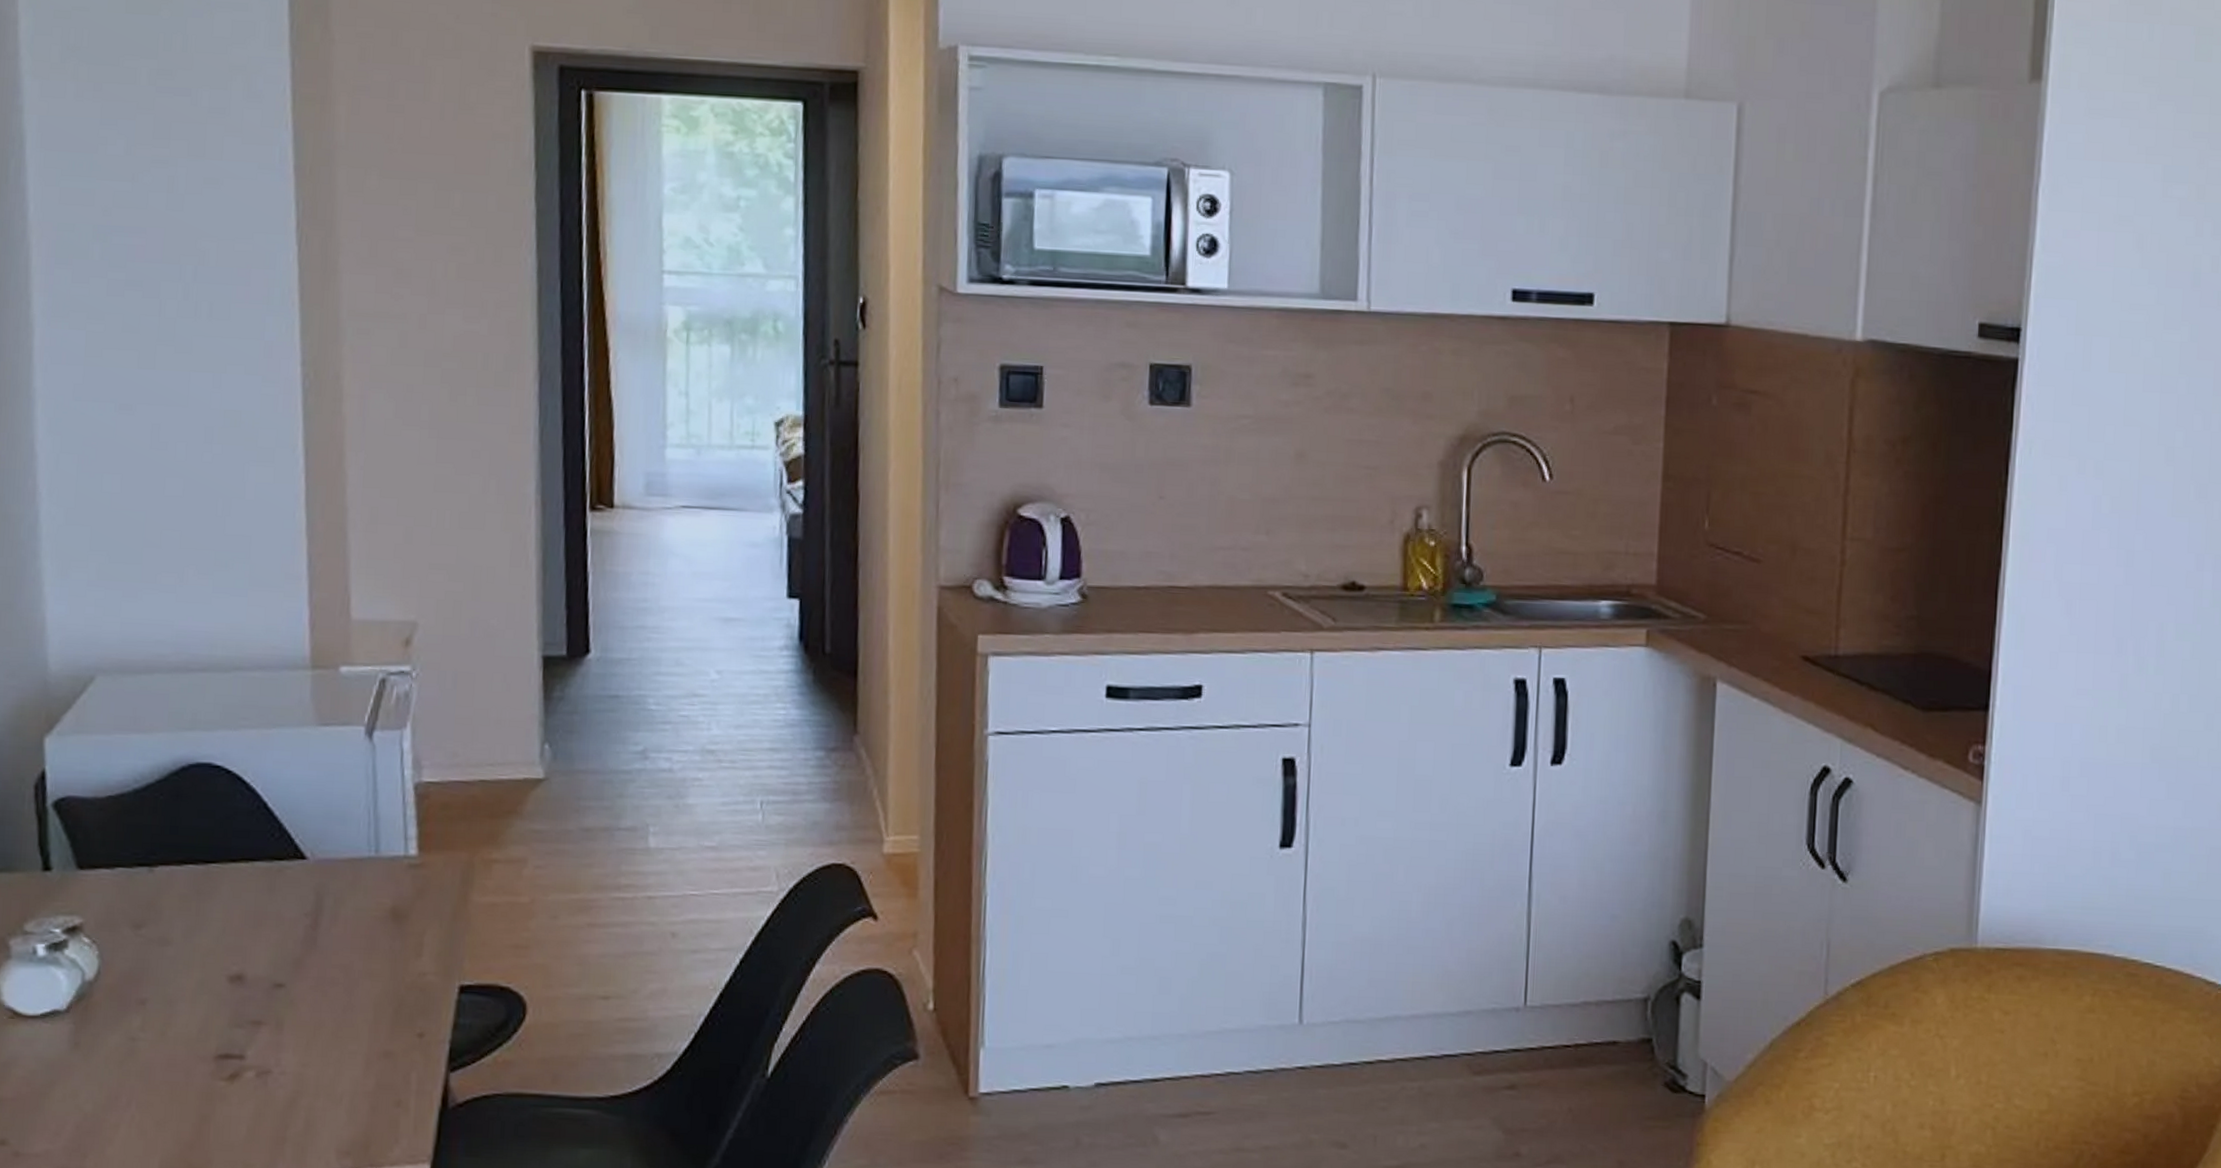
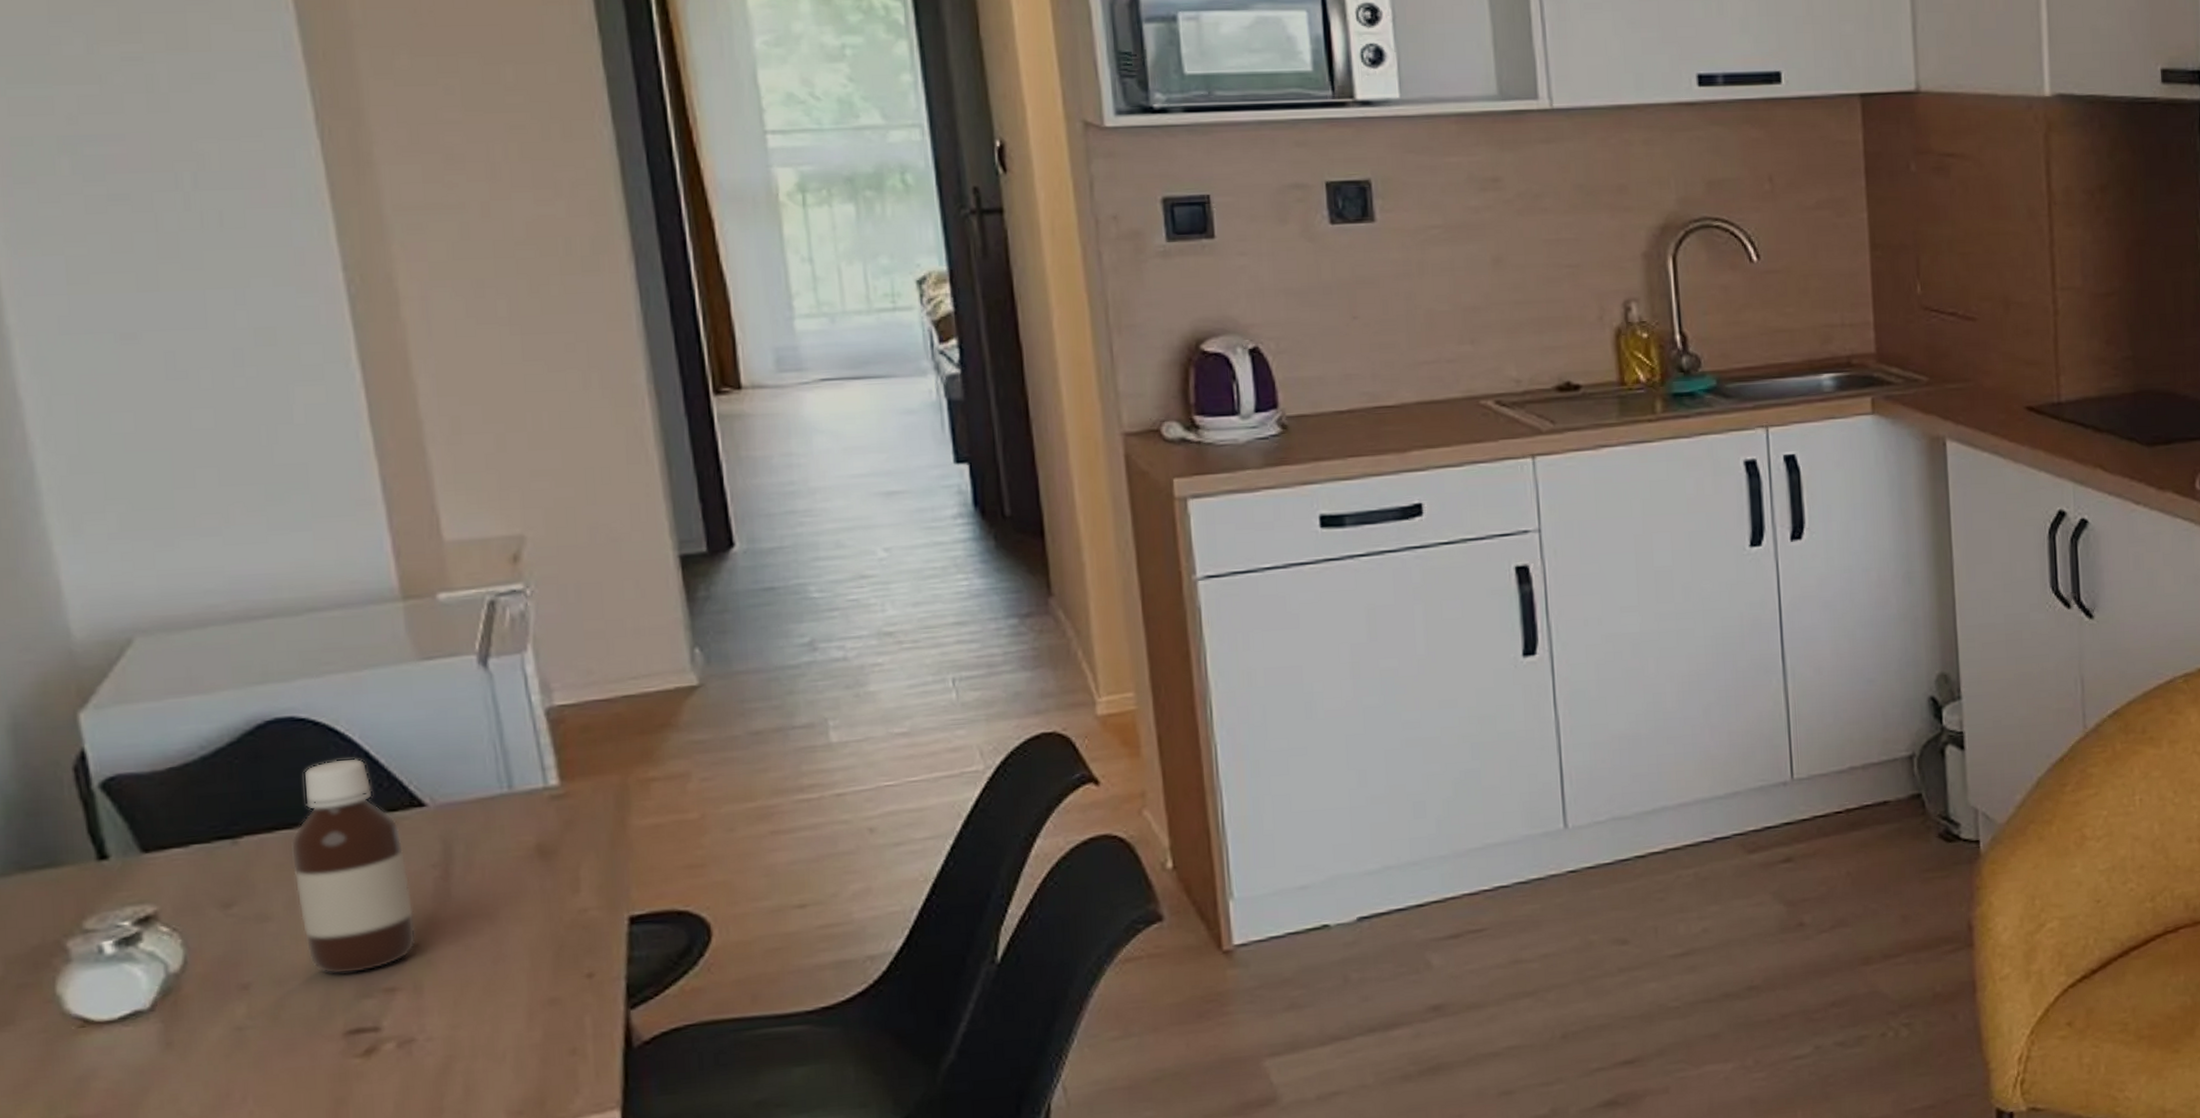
bottle: none [193,806,286,1004] -> present [290,758,417,975]

